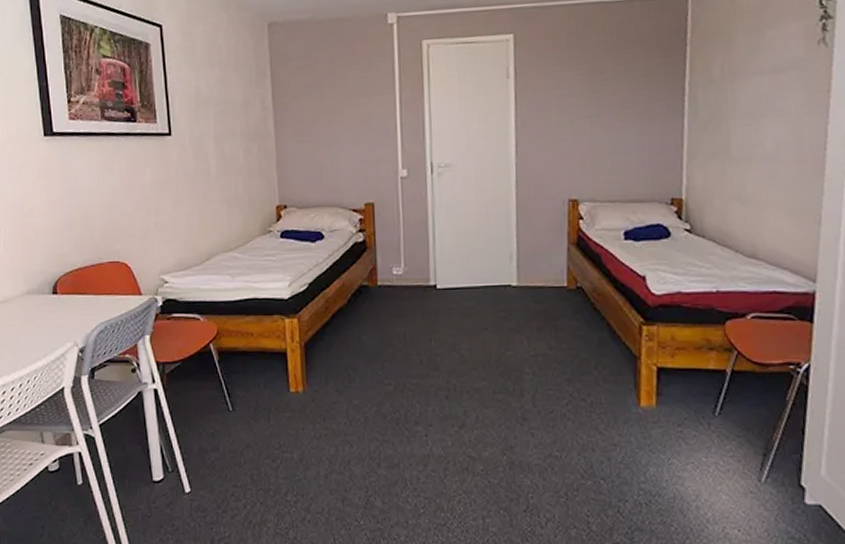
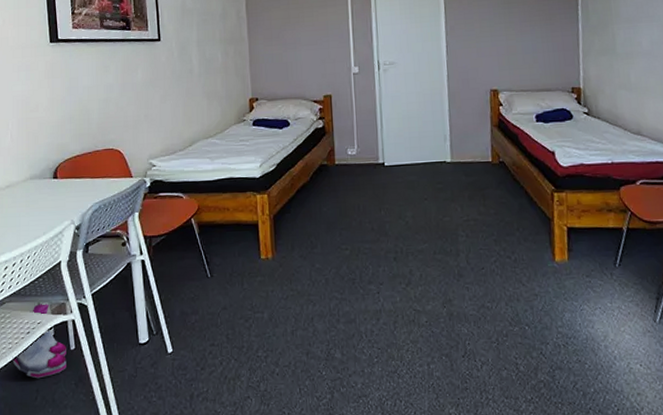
boots: none [15,432,74,514] -> present [12,302,66,379]

